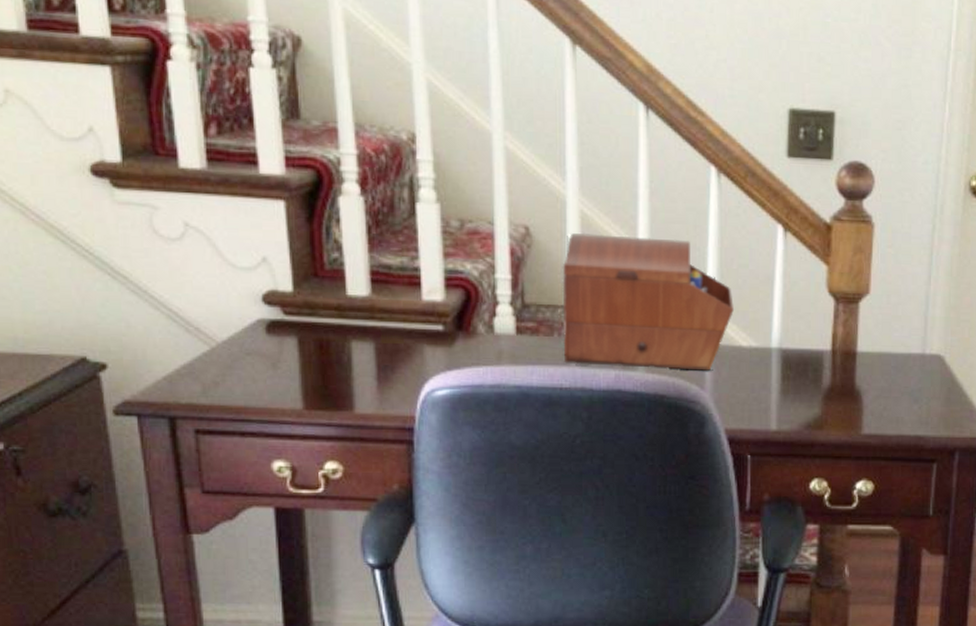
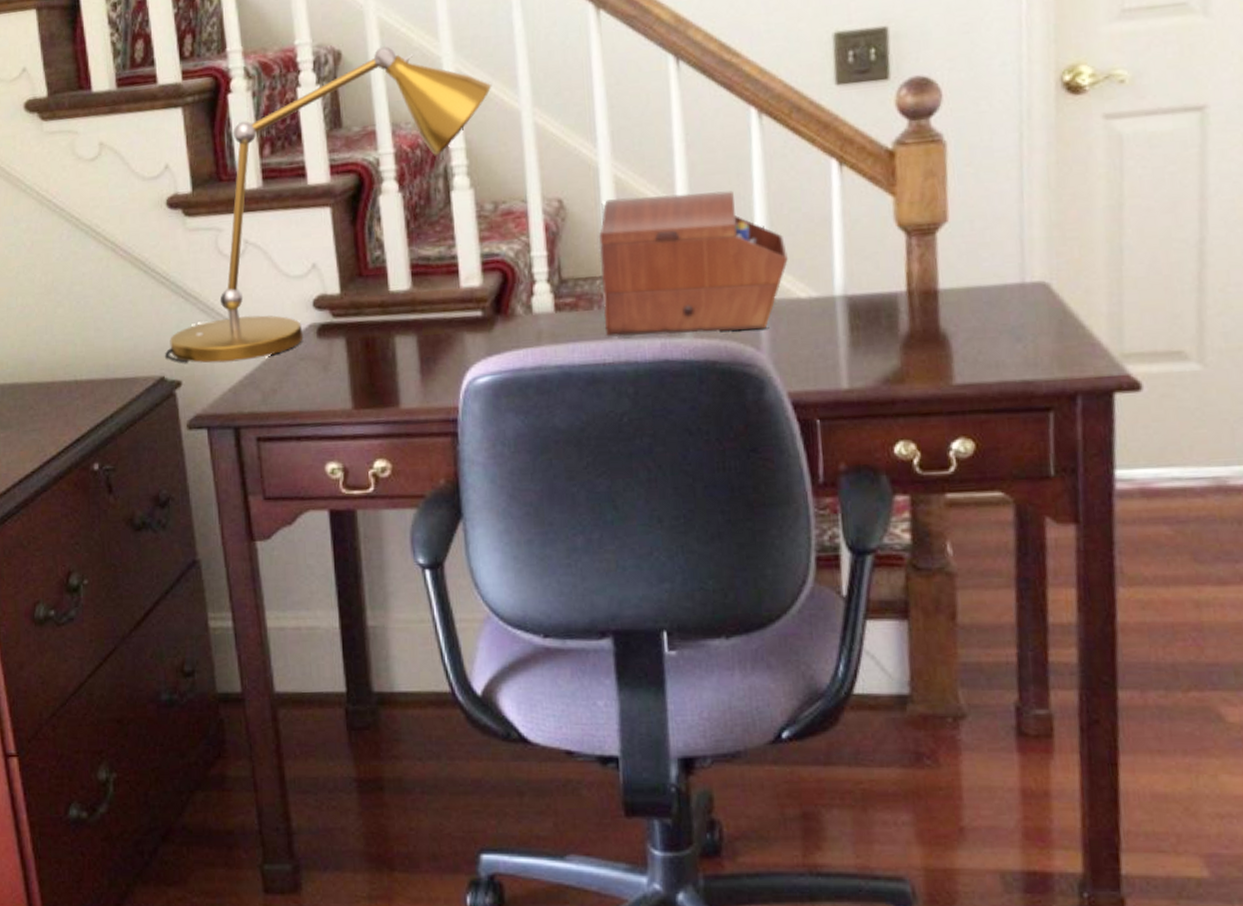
desk lamp: none [86,41,464,349] -> present [164,46,492,364]

